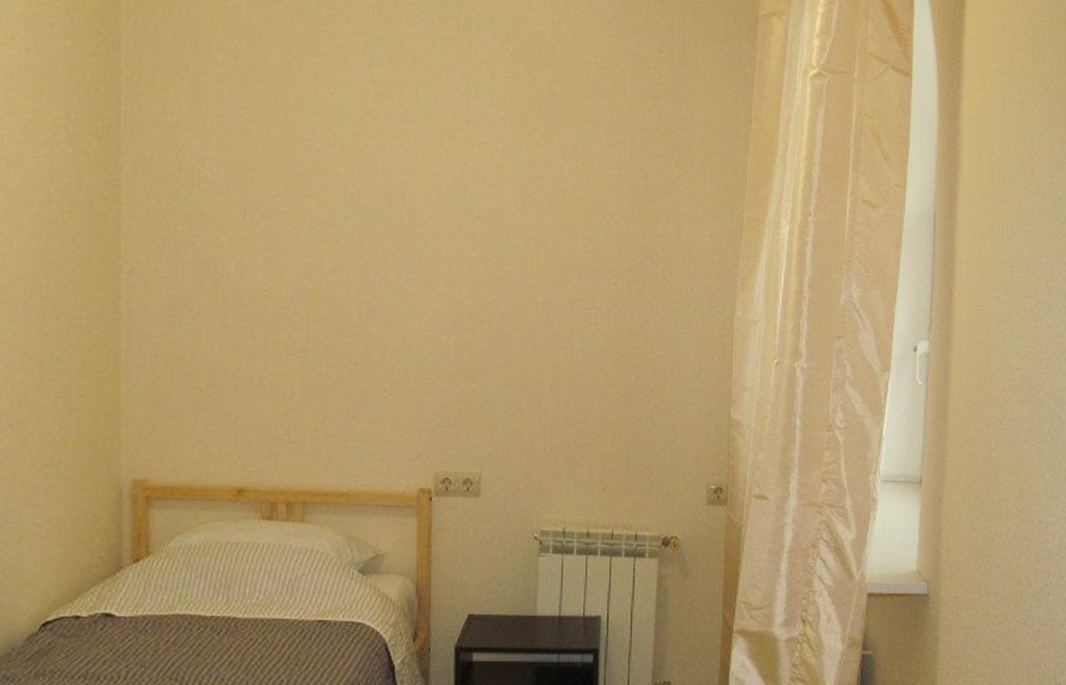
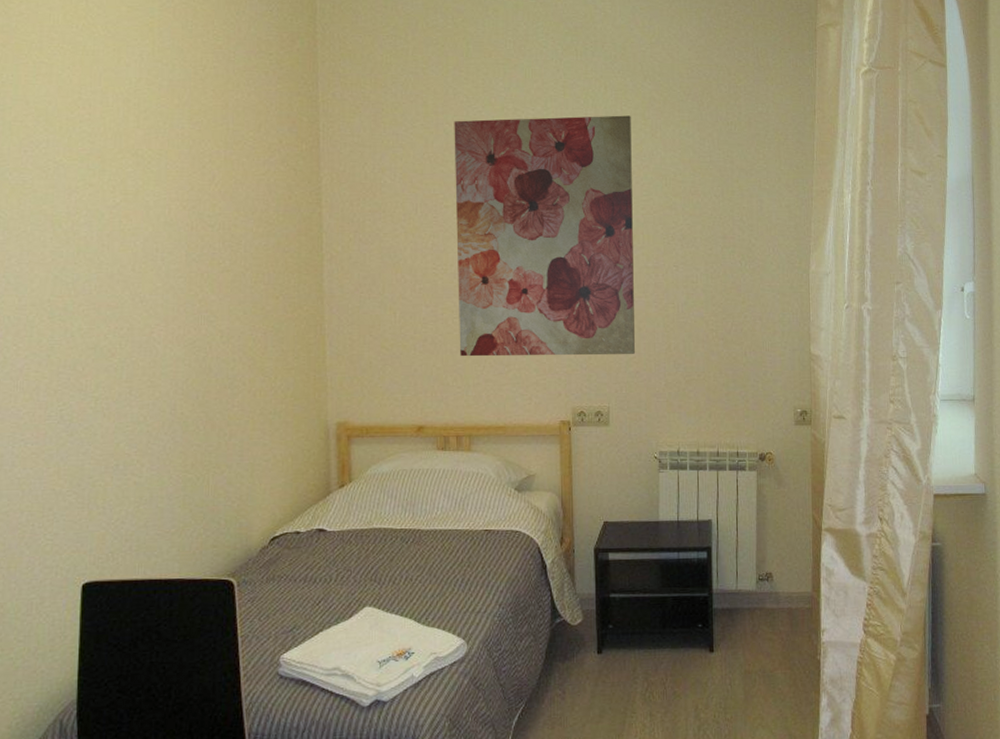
wall art: none [294,103,523,409] -> present [454,115,636,357]

